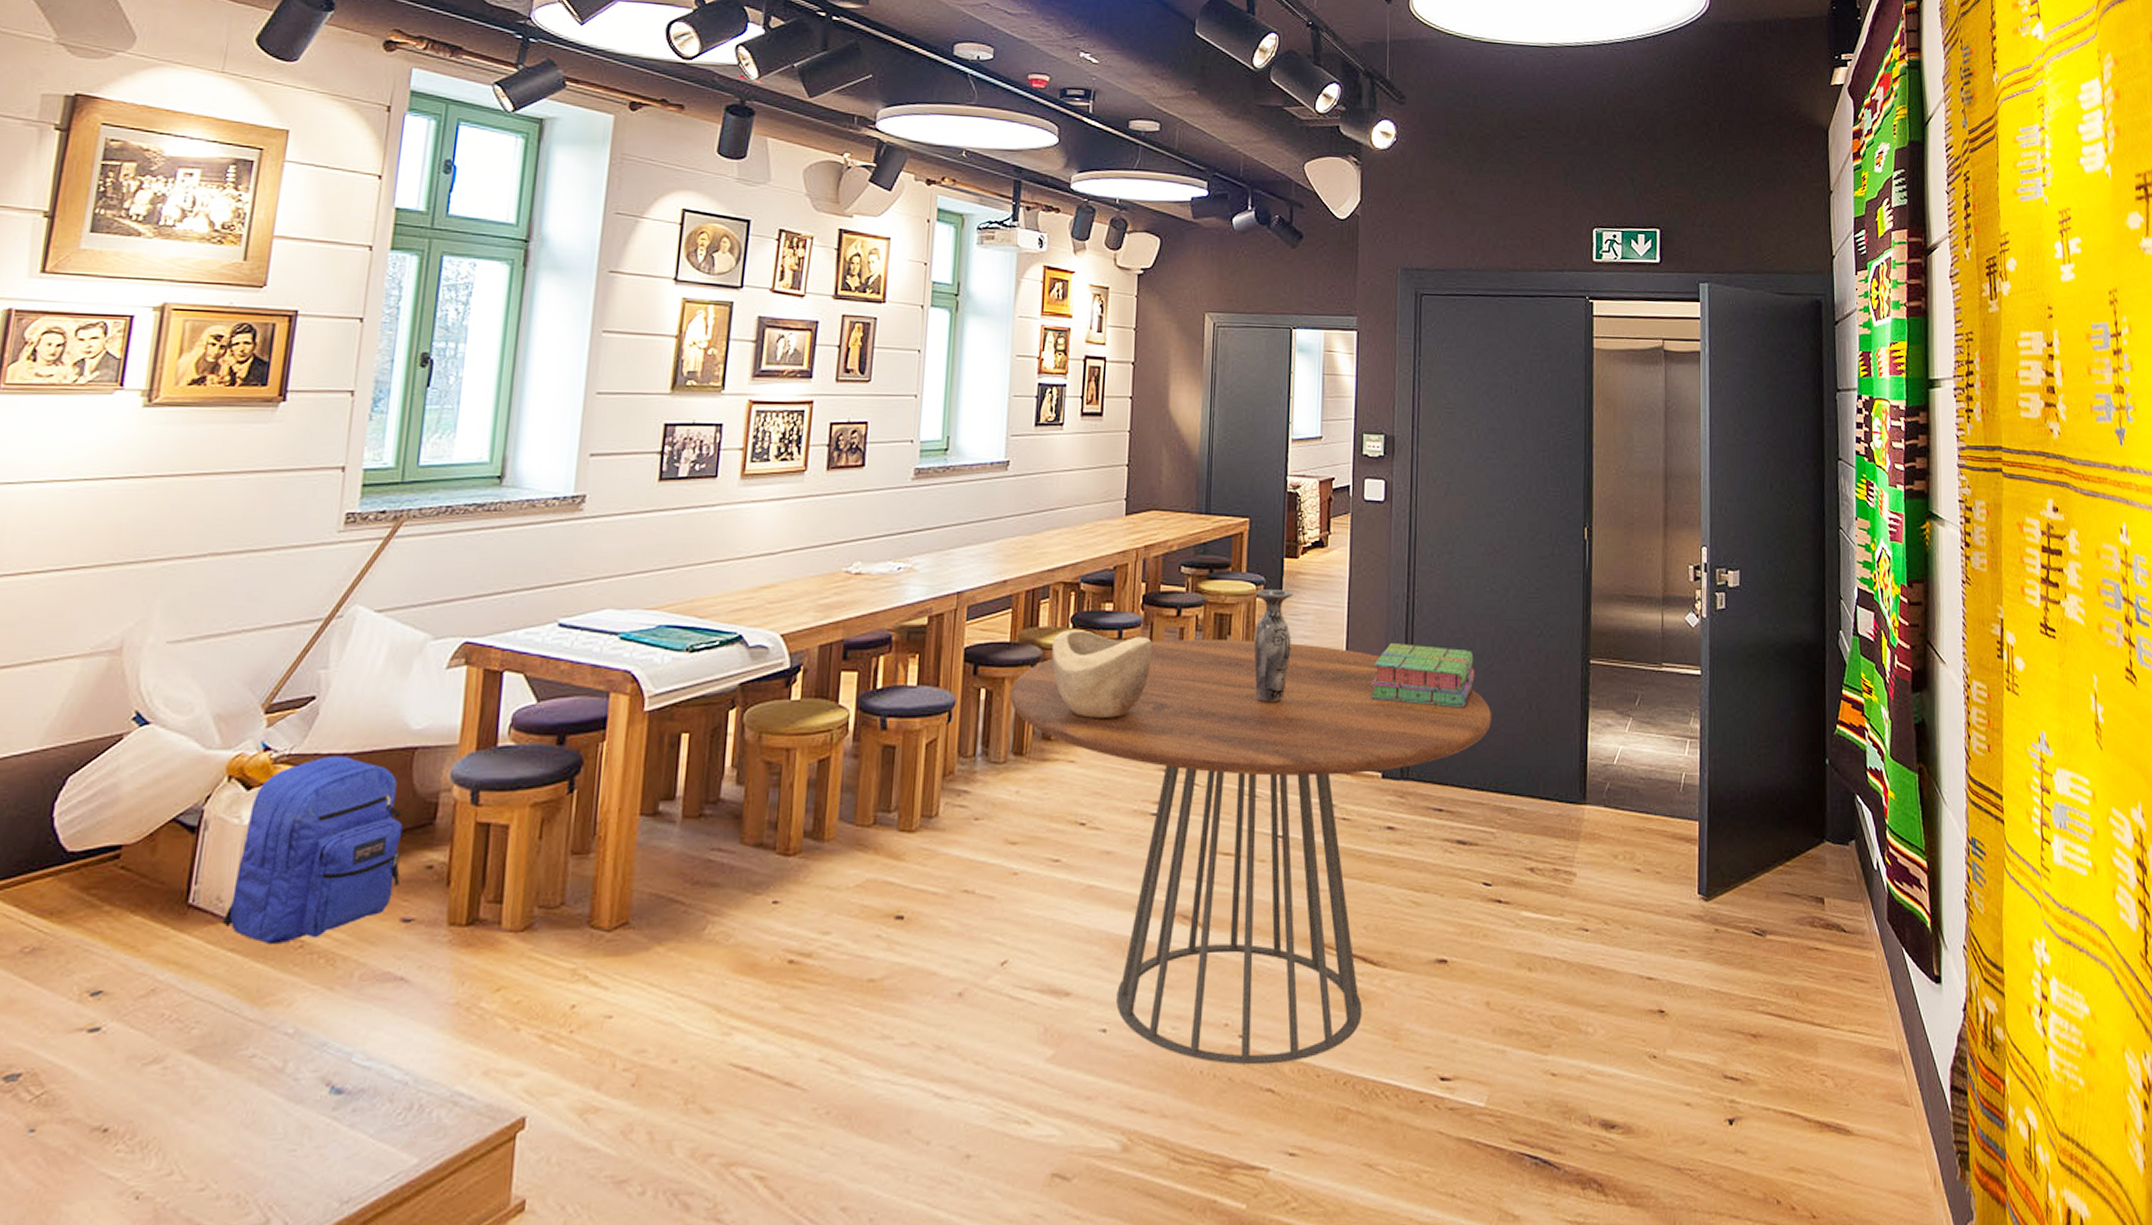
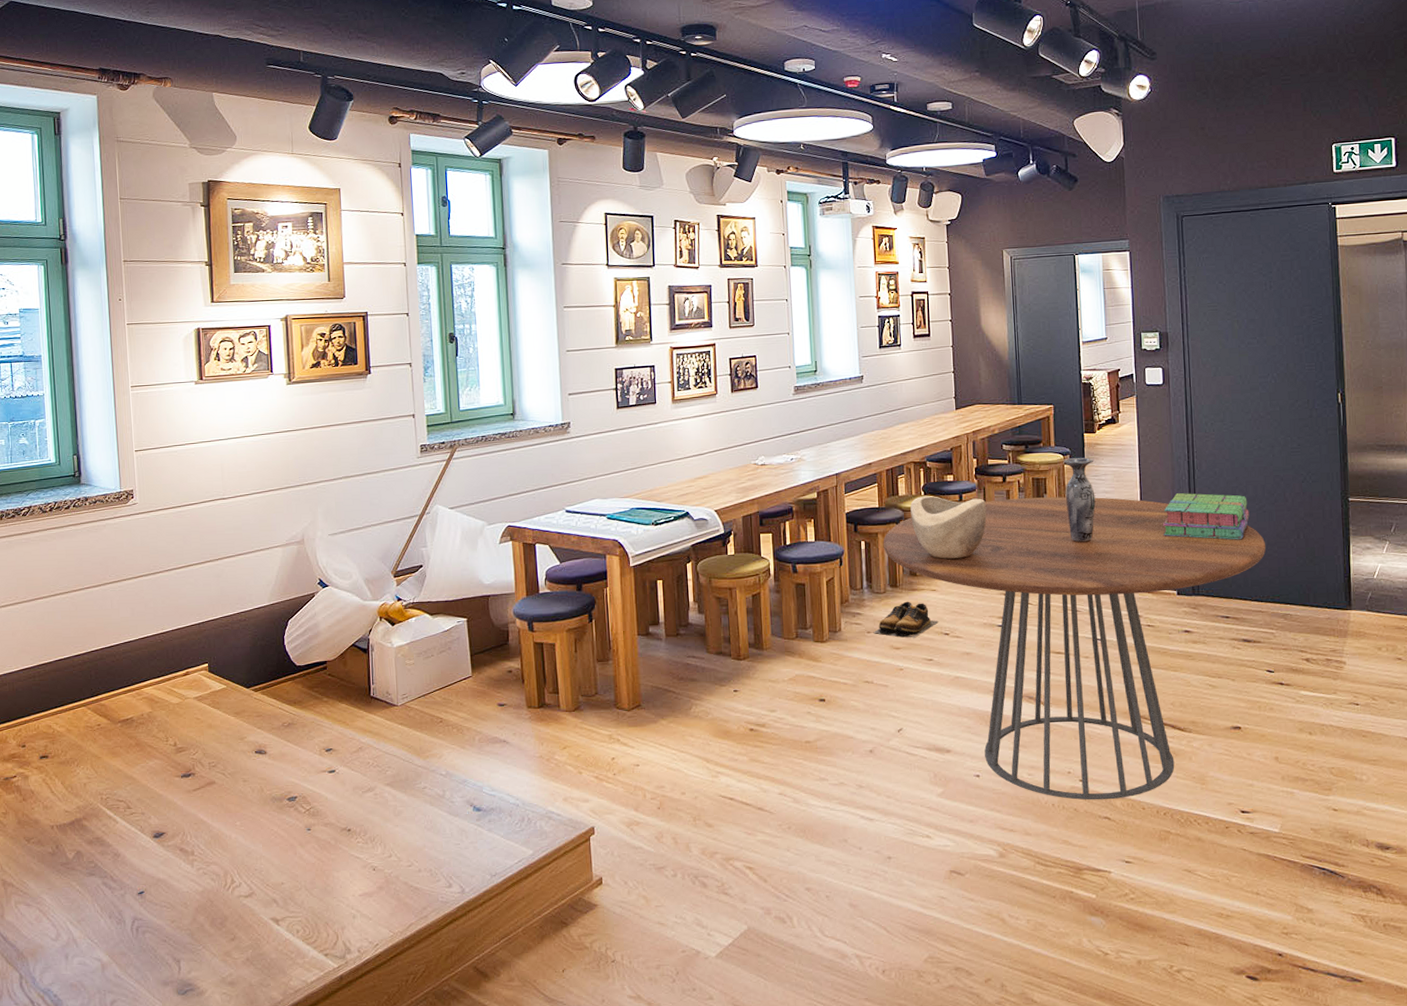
backpack: present [221,755,403,945] -> none [392,602,494,721]
shoes: none [983,776,1073,829] -> present [873,601,939,638]

